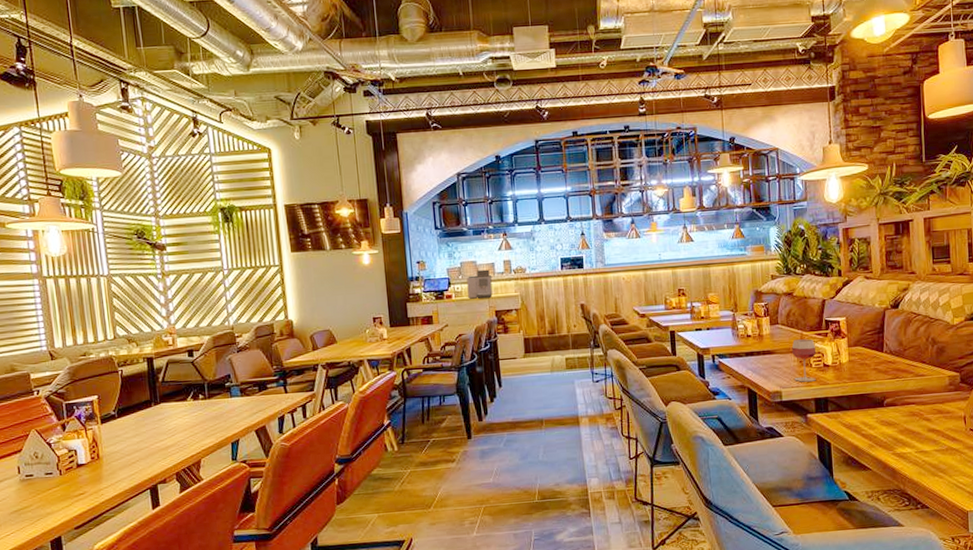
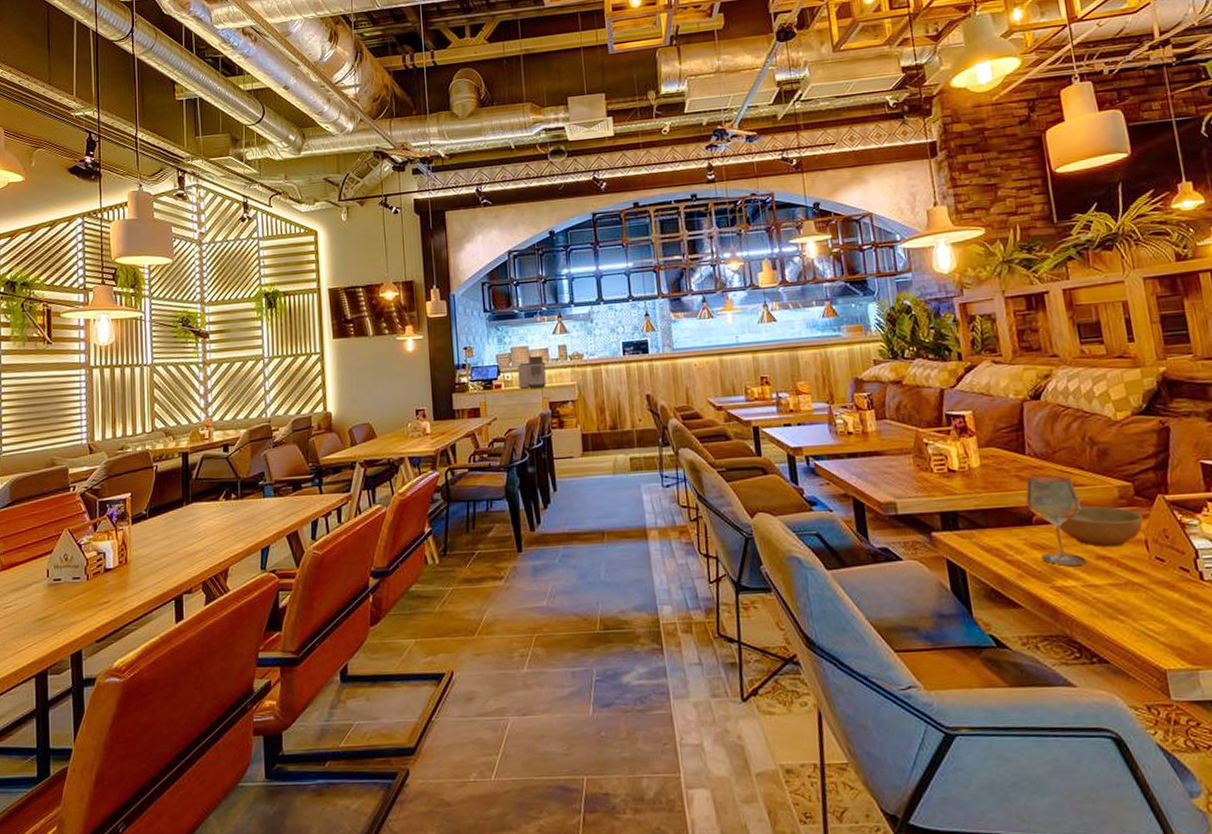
wineglass: present [791,339,817,382] -> none [905,437,940,491]
wine glass: none [880,368,922,438] -> present [1025,475,1087,567]
bowl: none [903,391,965,423] -> present [1059,505,1144,547]

